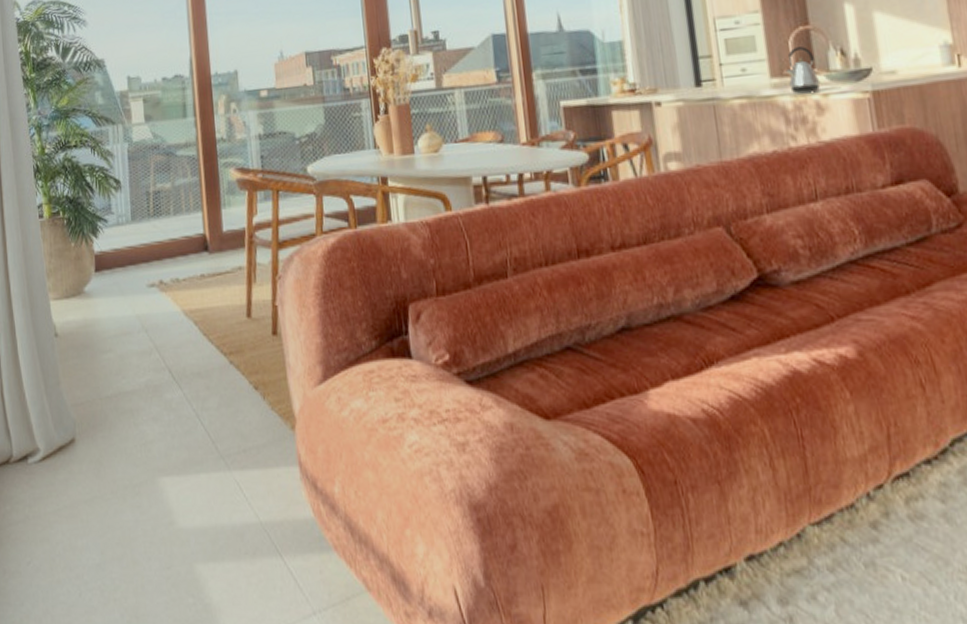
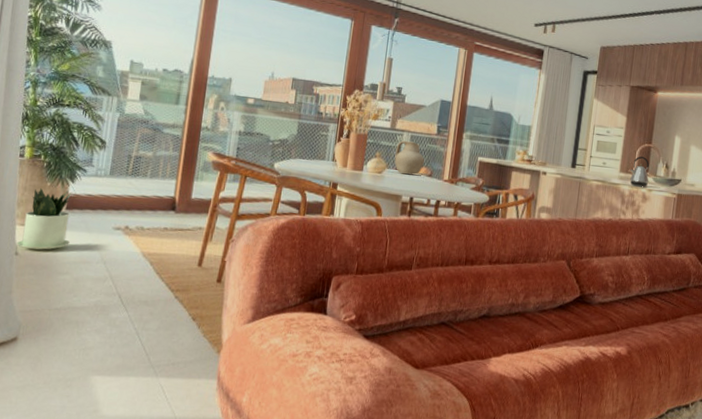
planter: none [54,248,106,328] -> present [16,187,71,250]
ceramic pitcher: none [449,99,490,147] -> present [394,140,425,175]

